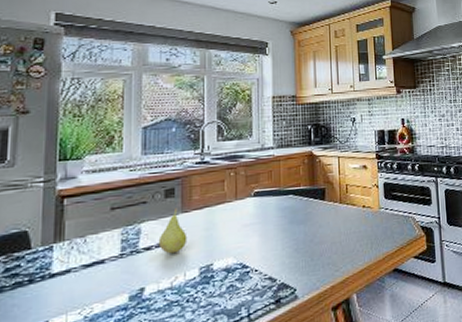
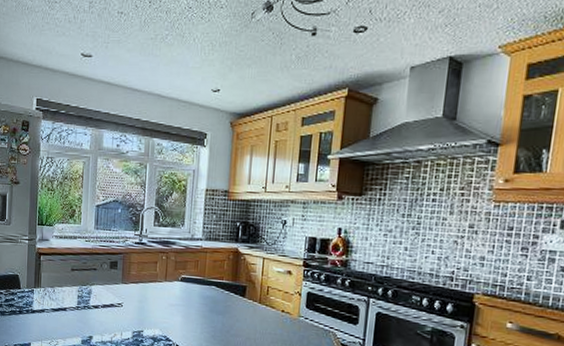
fruit: present [158,208,188,254] -> none [103,278,125,316]

